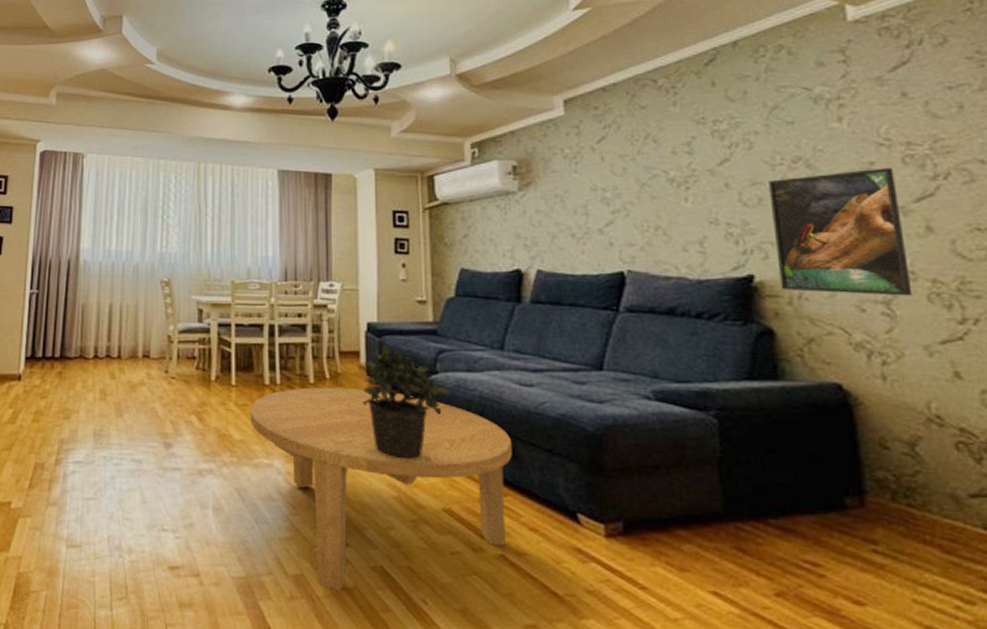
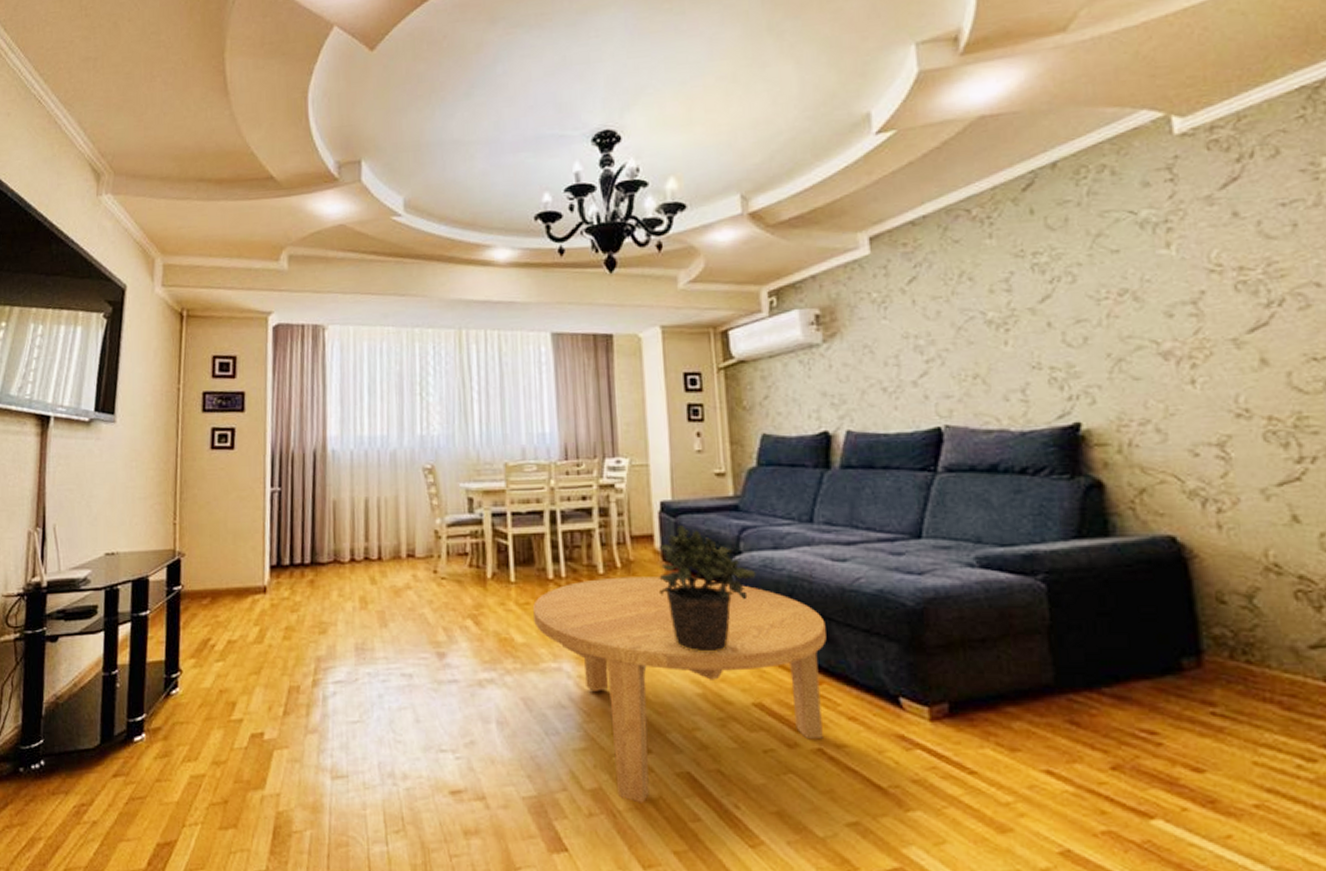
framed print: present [769,167,913,296] -> none [1094,296,1248,438]

